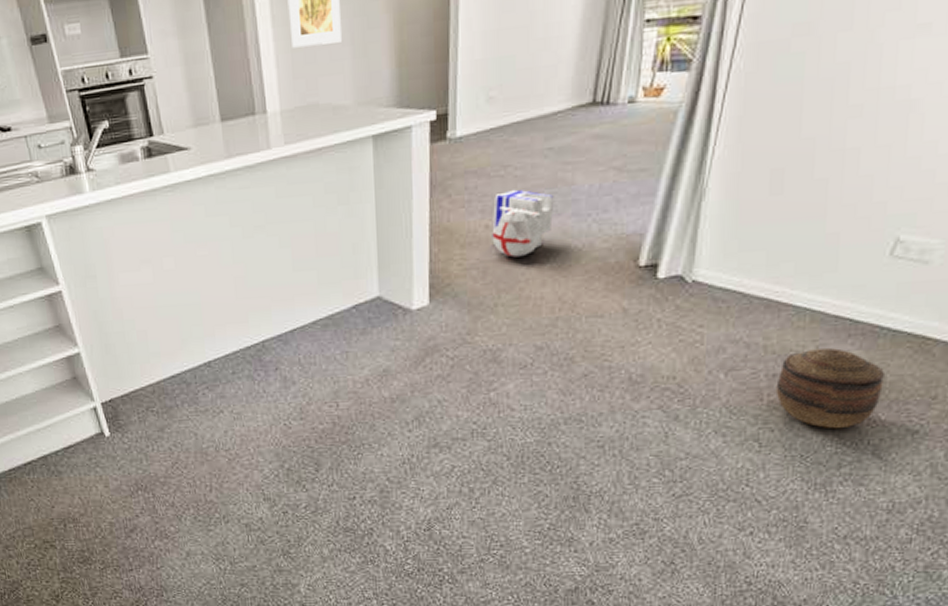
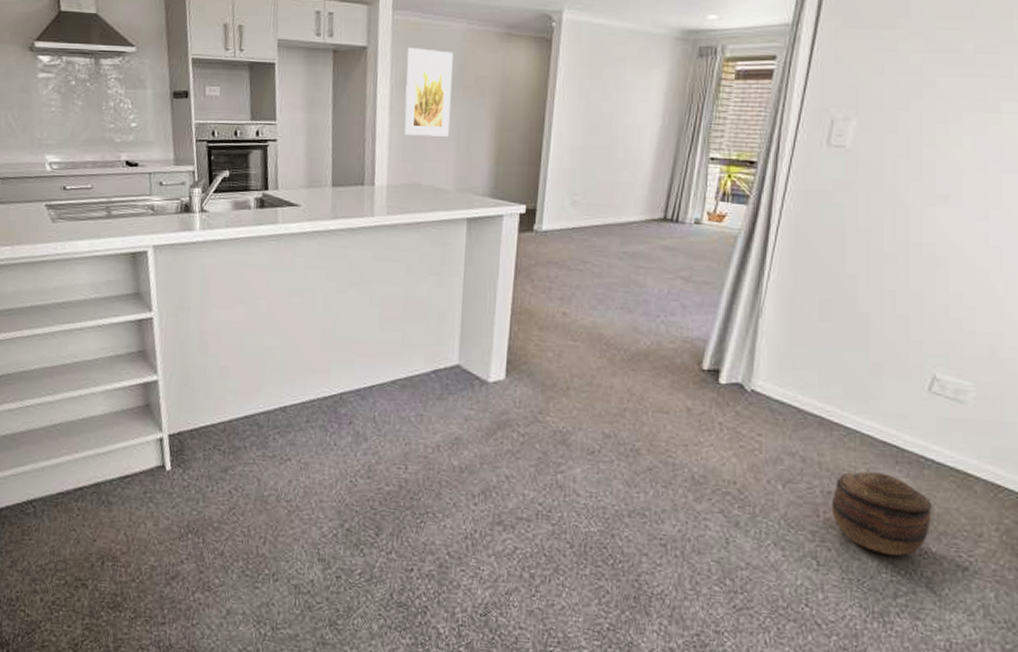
wastebasket: present [492,189,555,257] -> none [568,283,627,346]

